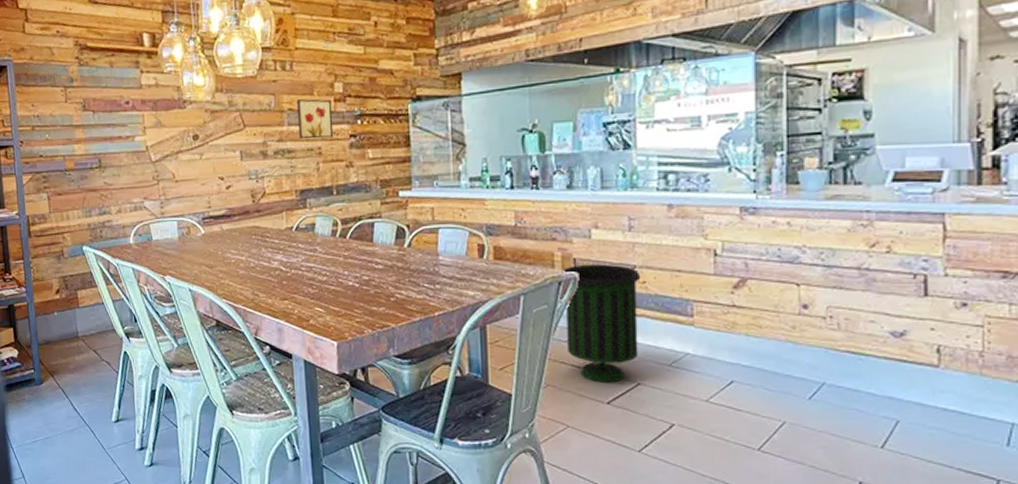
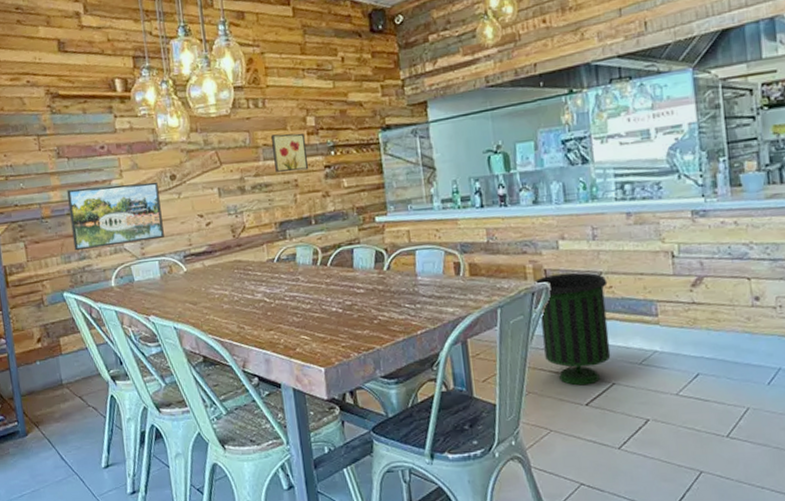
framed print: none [91,140,184,206] -> present [67,181,164,251]

